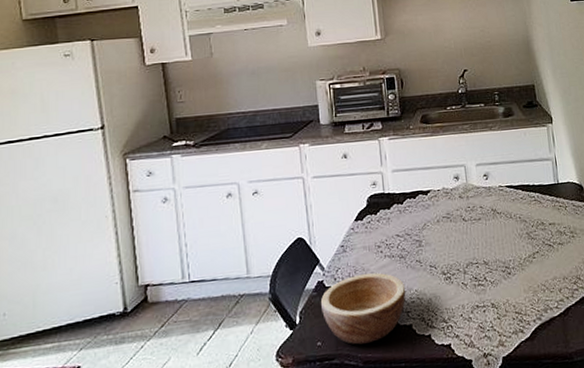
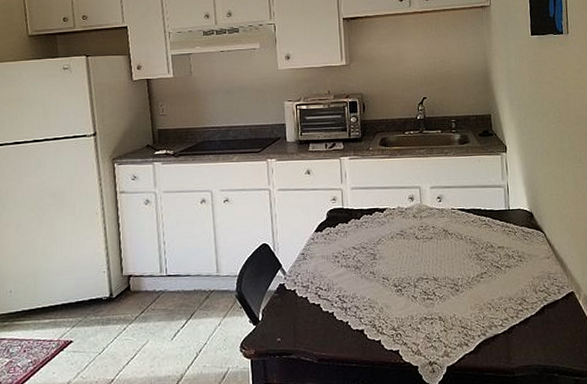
bowl: present [320,272,406,345] -> none [281,280,360,344]

